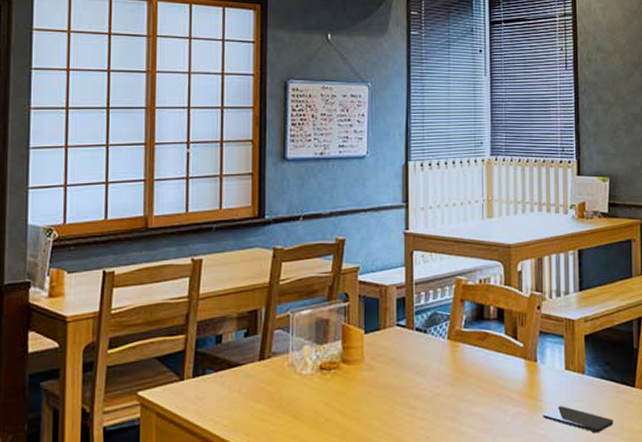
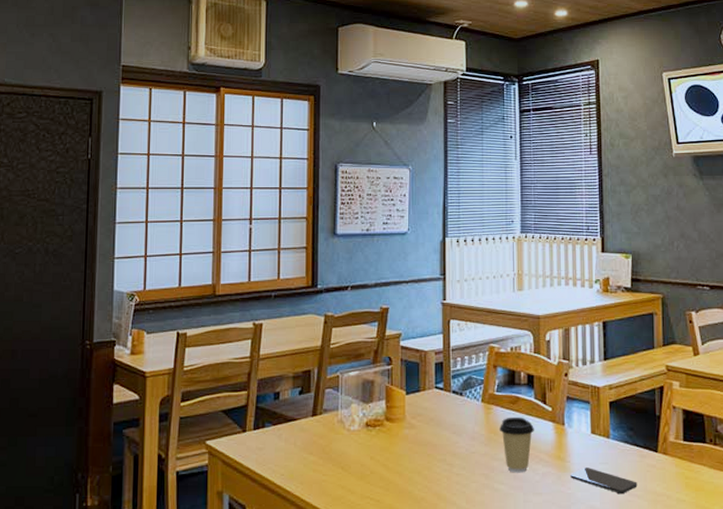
coffee cup: none [467,354,504,415] -> present [500,417,534,473]

